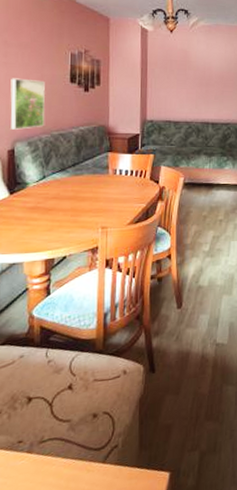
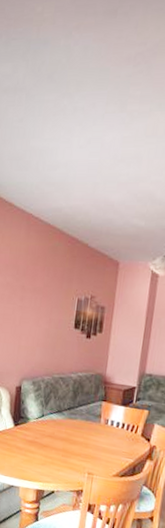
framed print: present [10,78,45,130] -> none [20,321,52,369]

